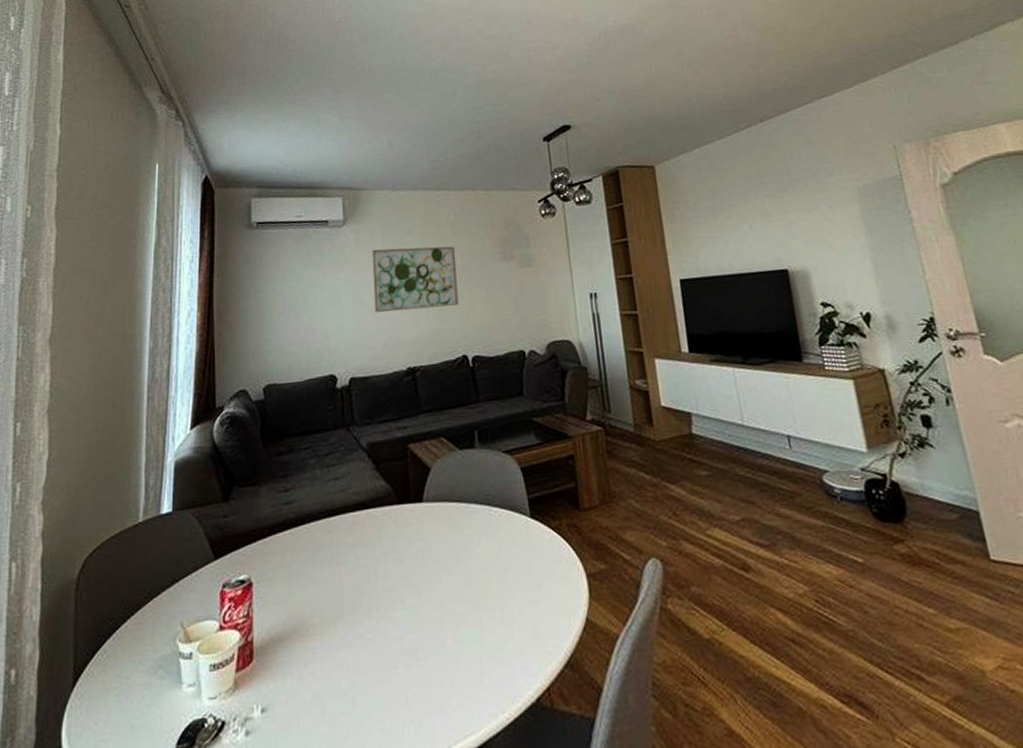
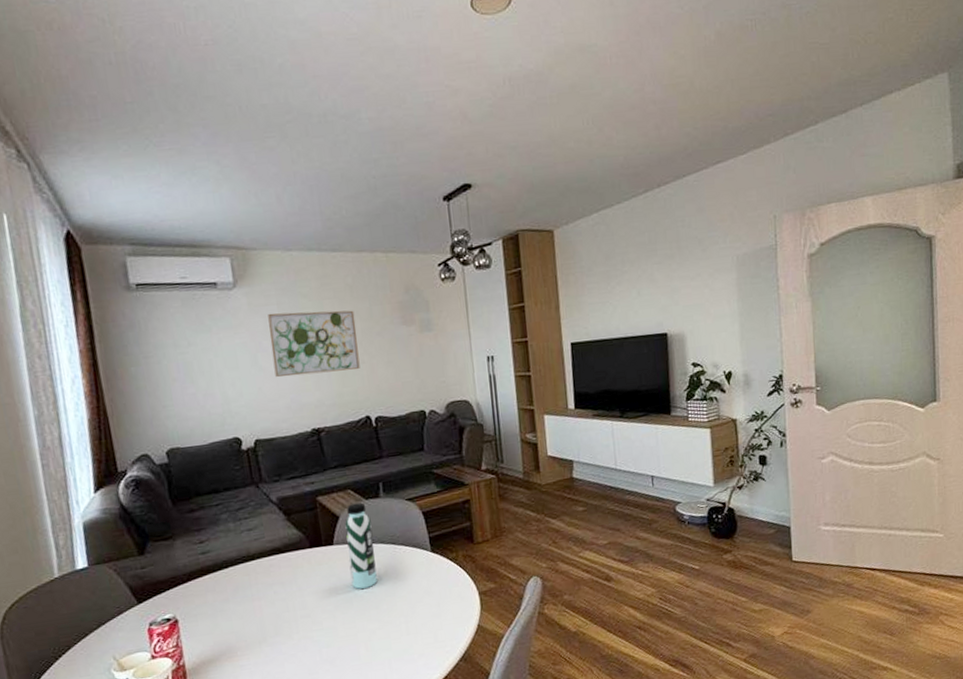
water bottle: none [436,453,469,559] -> present [345,502,378,589]

